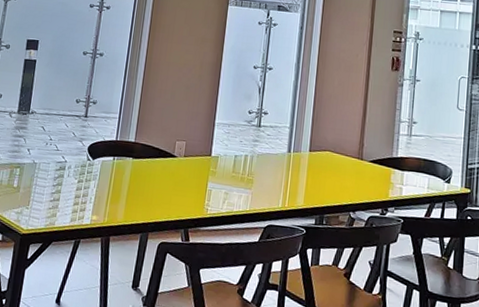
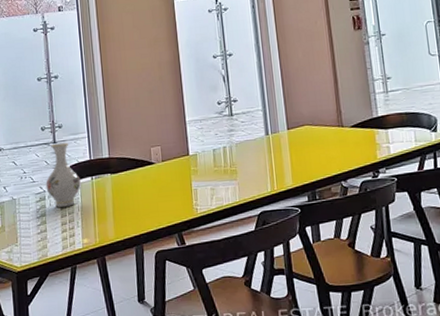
vase: none [68,117,103,181] -> present [46,142,81,207]

